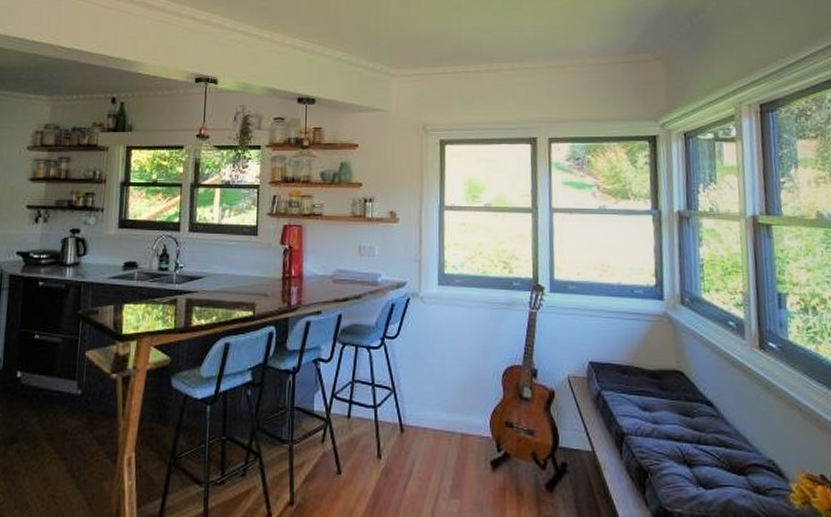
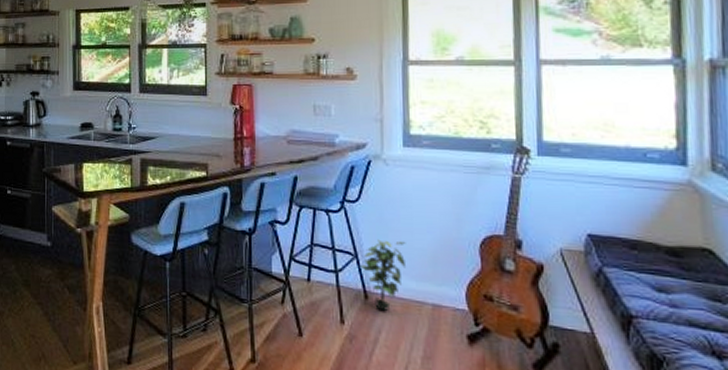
potted plant: none [397,373,439,443] -> present [360,239,406,311]

